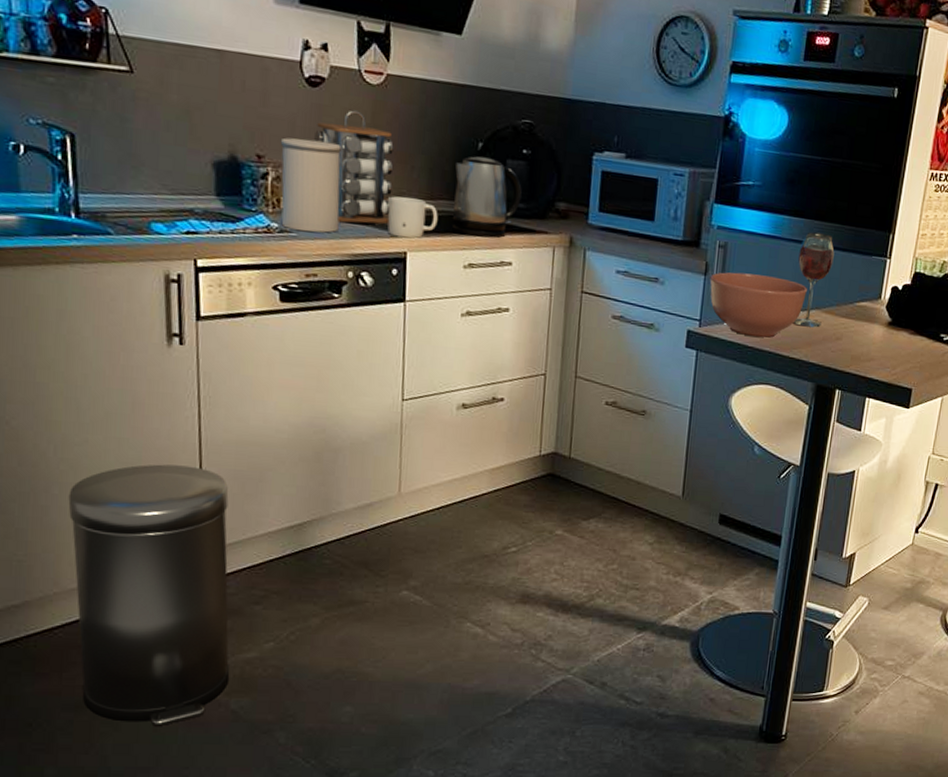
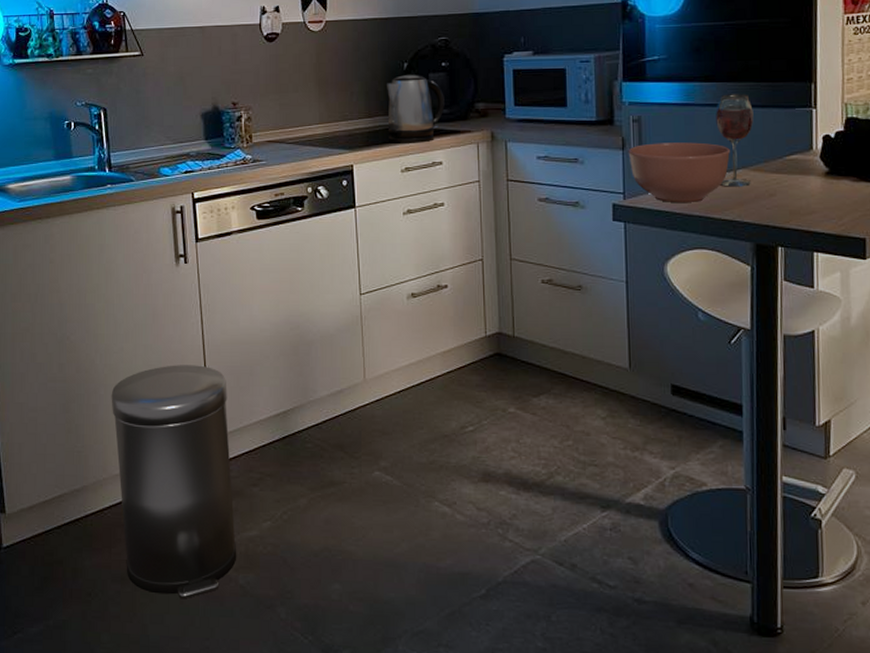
canister: present [281,137,341,233] -> none [250,83,298,159]
spice rack: present [314,110,394,225] -> none [274,54,337,148]
mug: present [387,196,438,239] -> none [335,118,376,153]

